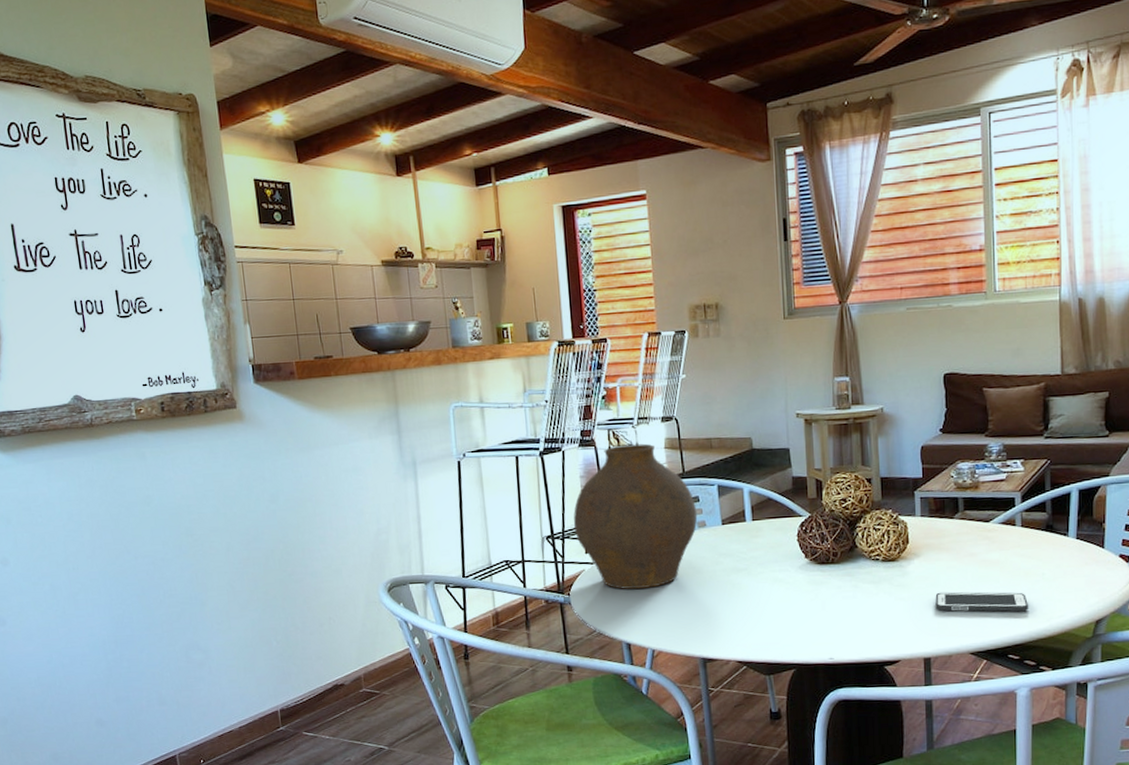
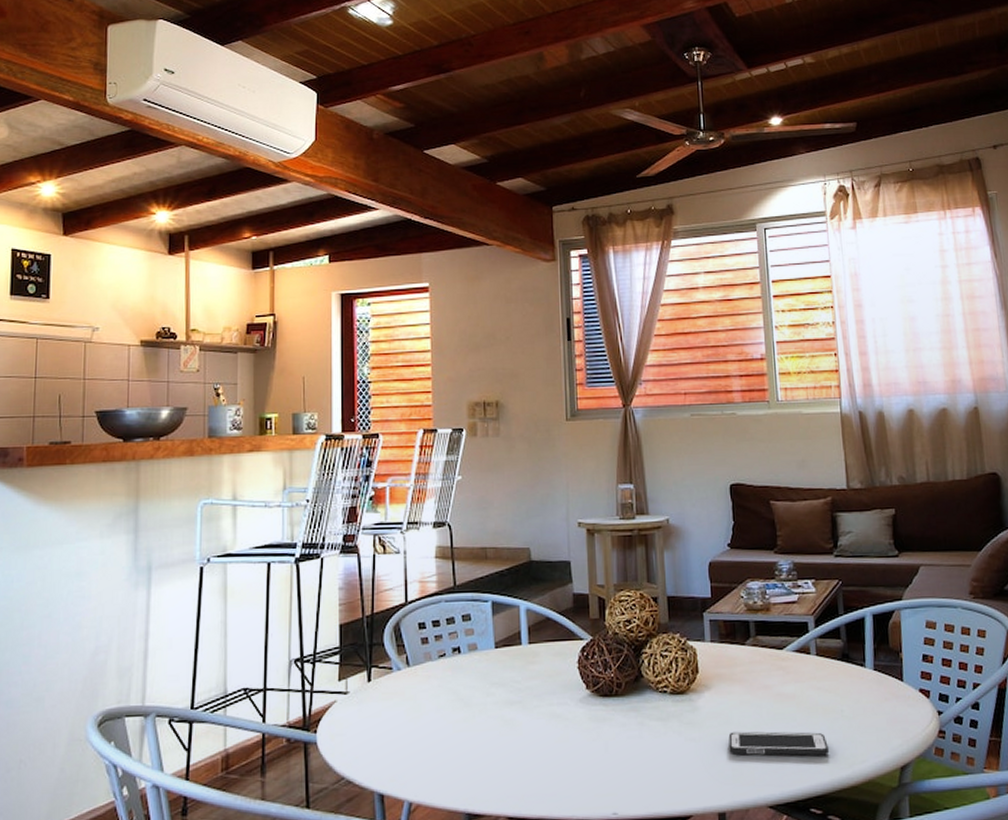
vase: present [573,443,698,590] -> none [327,552,468,727]

